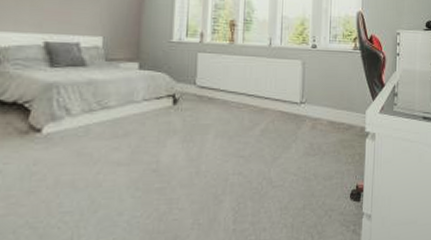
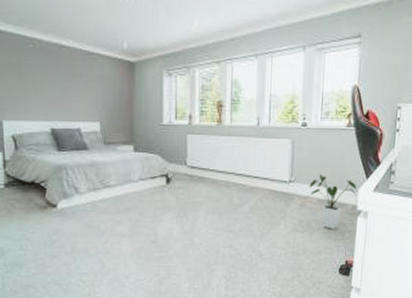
house plant: none [319,96,364,152] -> present [309,174,357,229]

